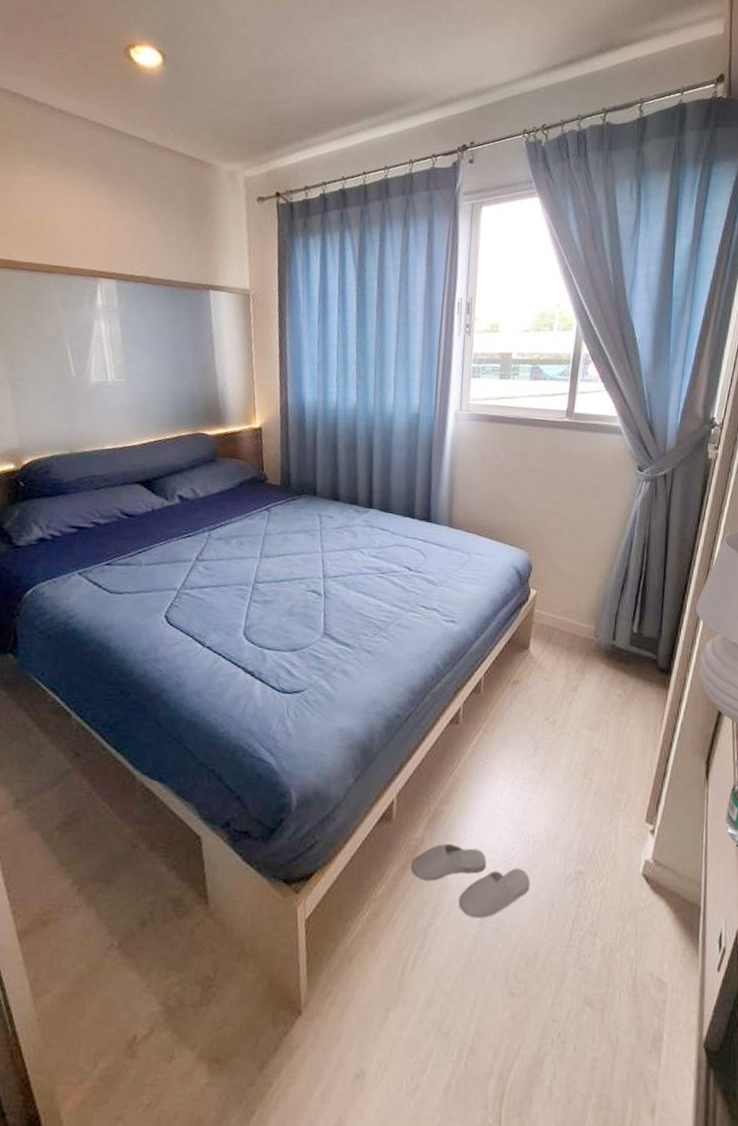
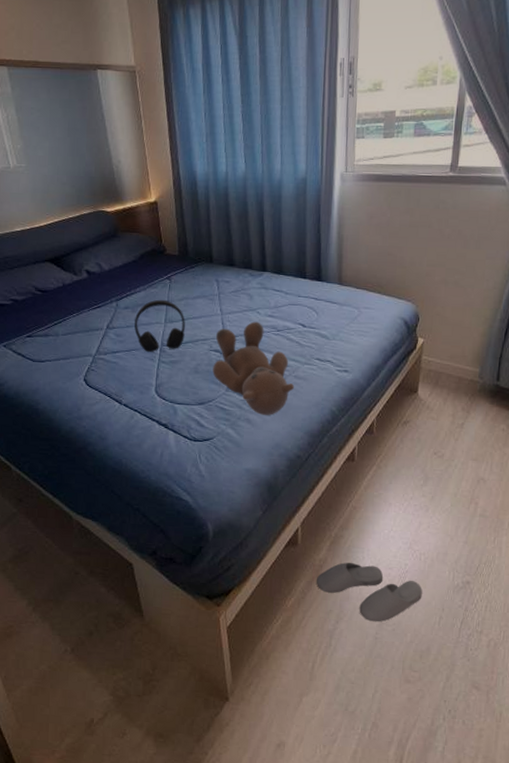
headphones: none [226,531,283,590] -> present [134,299,185,353]
teddy bear: none [308,561,397,667] -> present [212,321,295,415]

